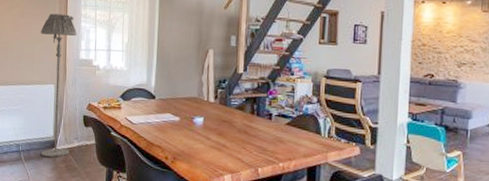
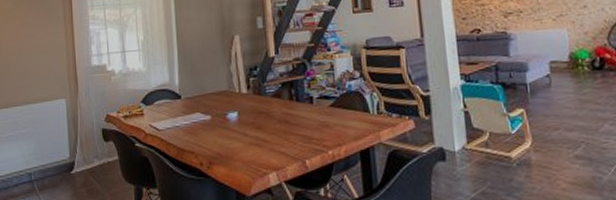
floor lamp: present [41,14,77,158] -> none [45,18,90,184]

